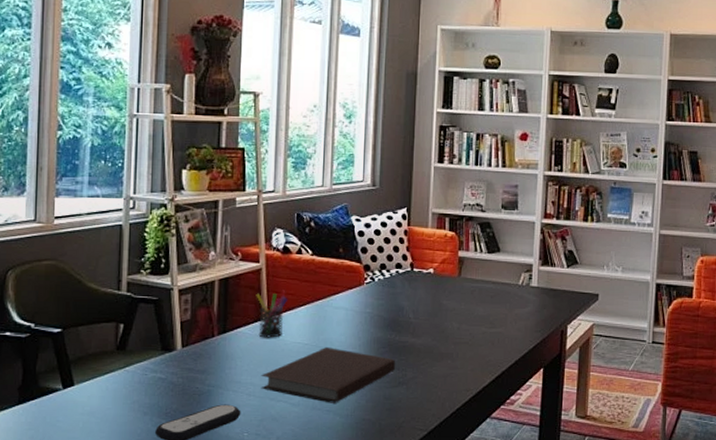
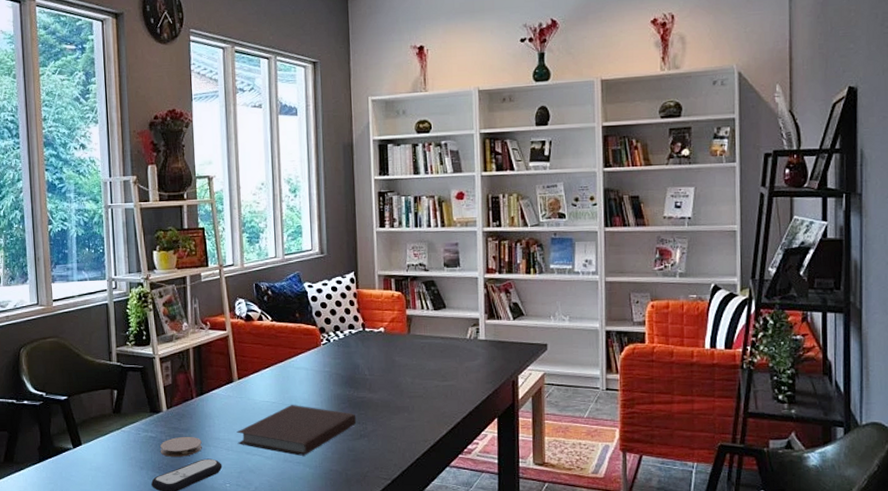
coaster: none [170,378,220,401] -> present [160,436,202,457]
pen holder: present [256,290,287,338] -> none [226,354,253,398]

